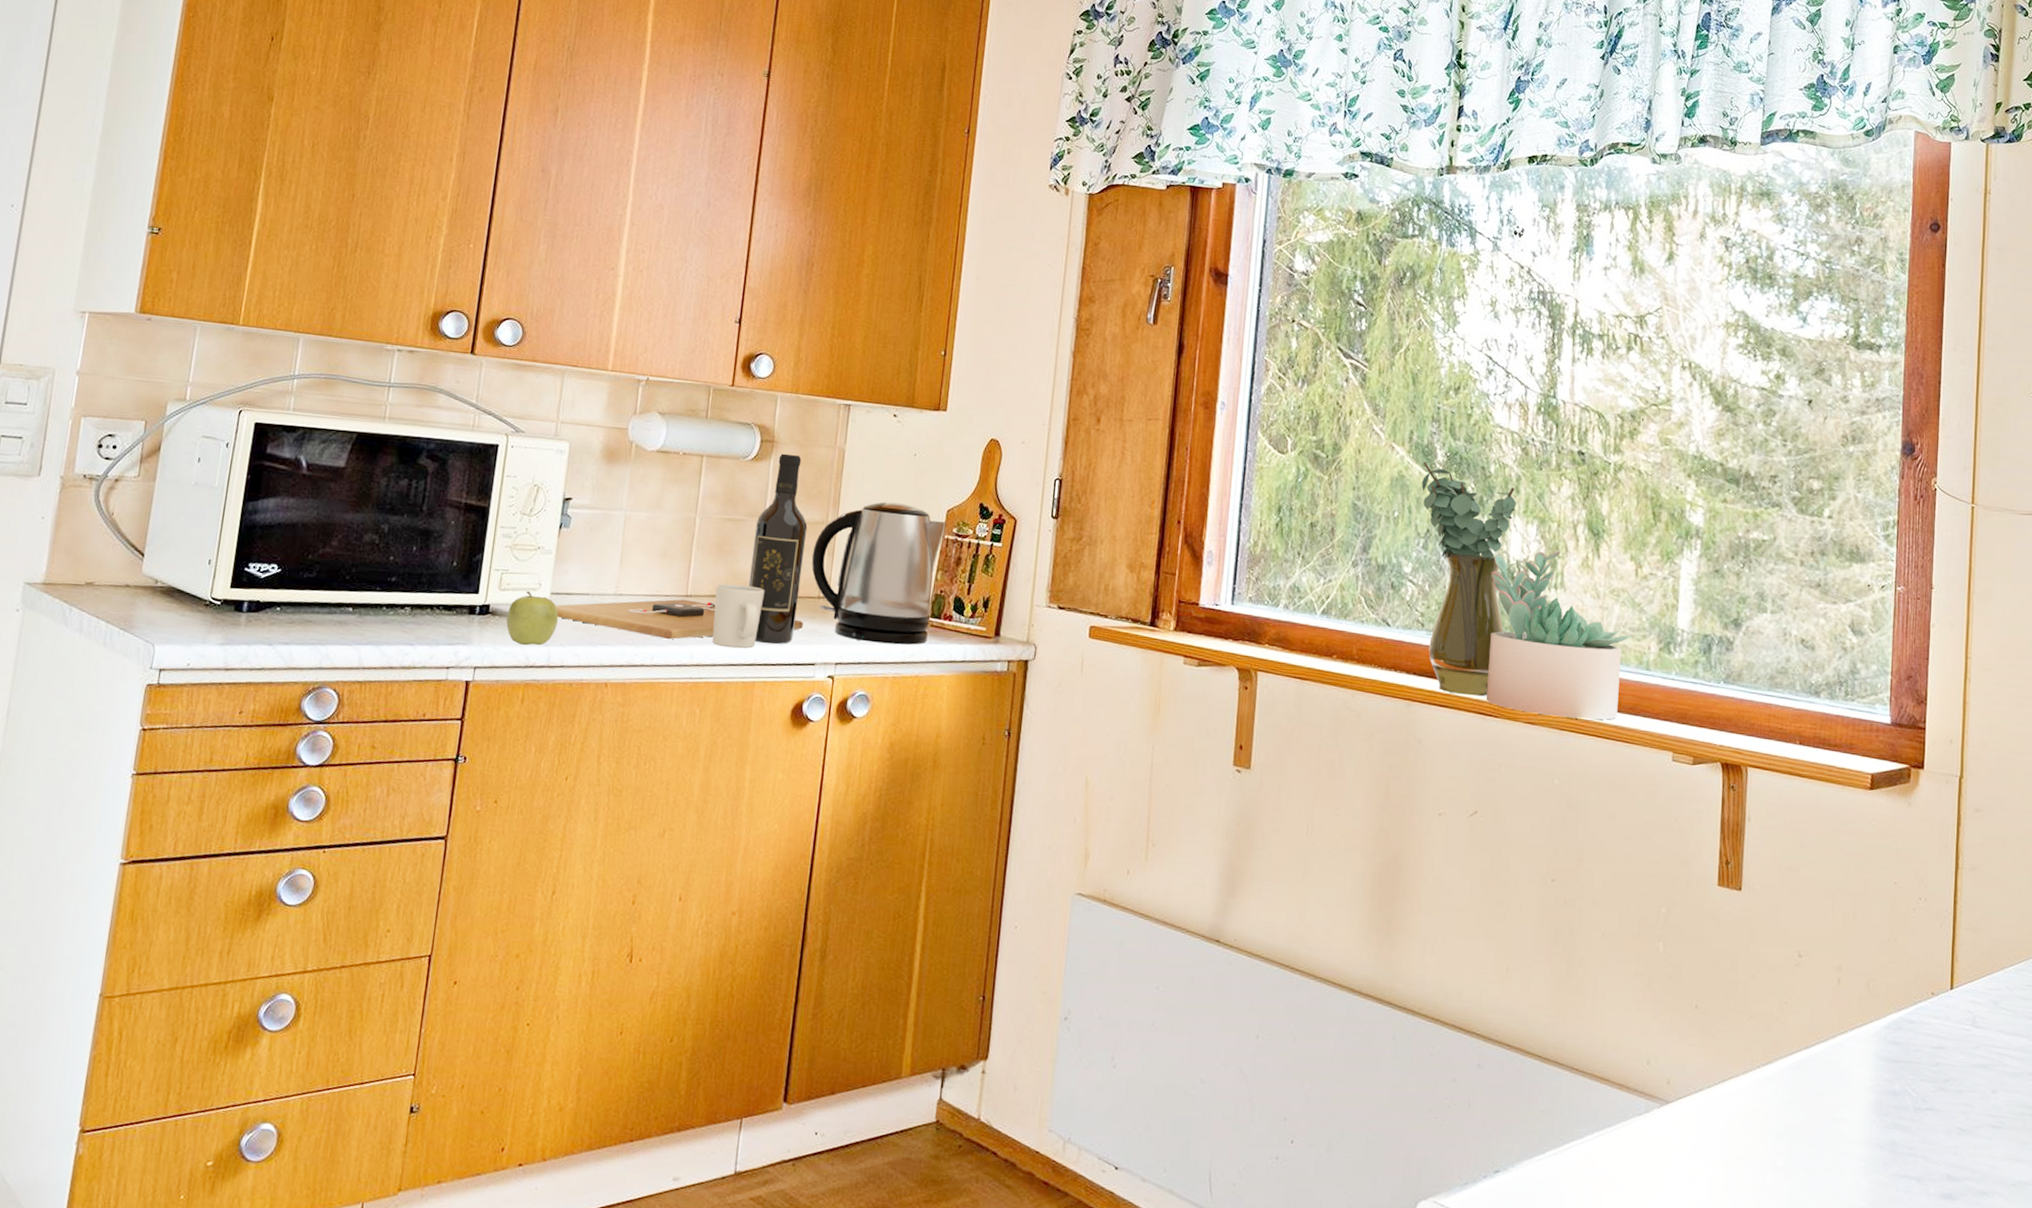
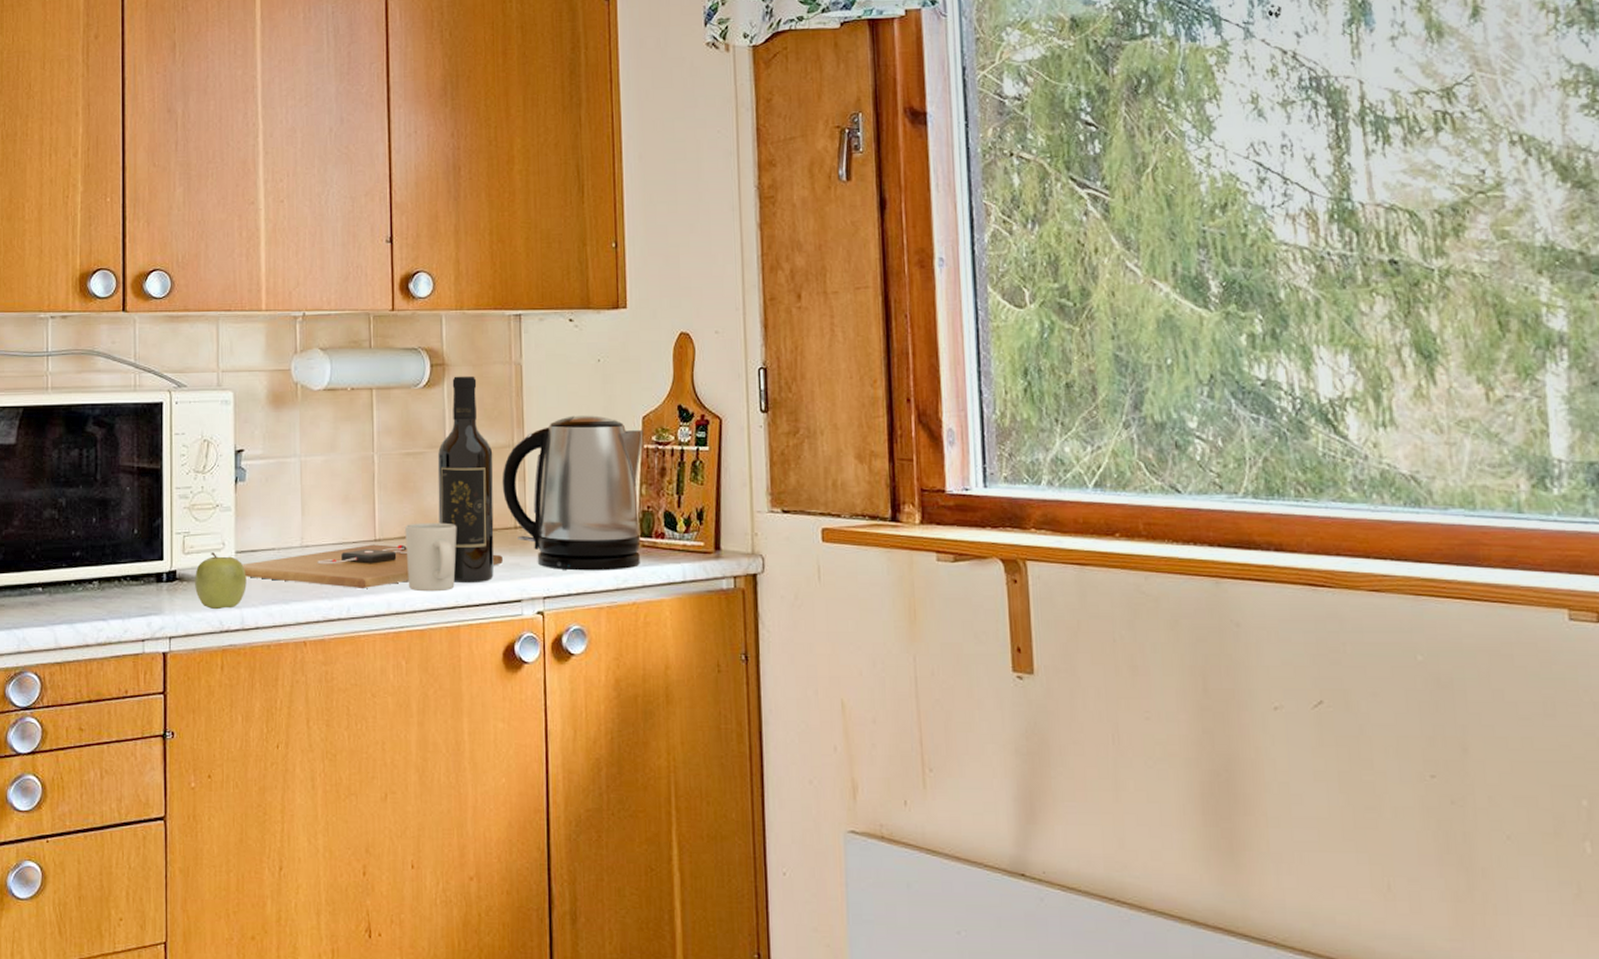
vase: present [1421,462,1516,697] -> none [1193,296,1325,565]
succulent plant: present [1486,550,1632,720] -> none [1299,381,1492,580]

